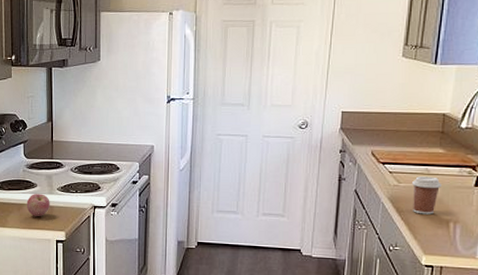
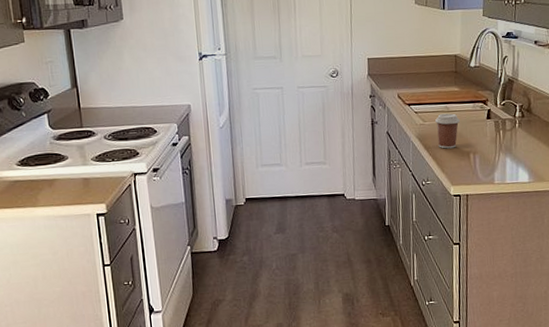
apple: present [26,194,50,216] -> none [58,166,86,191]

